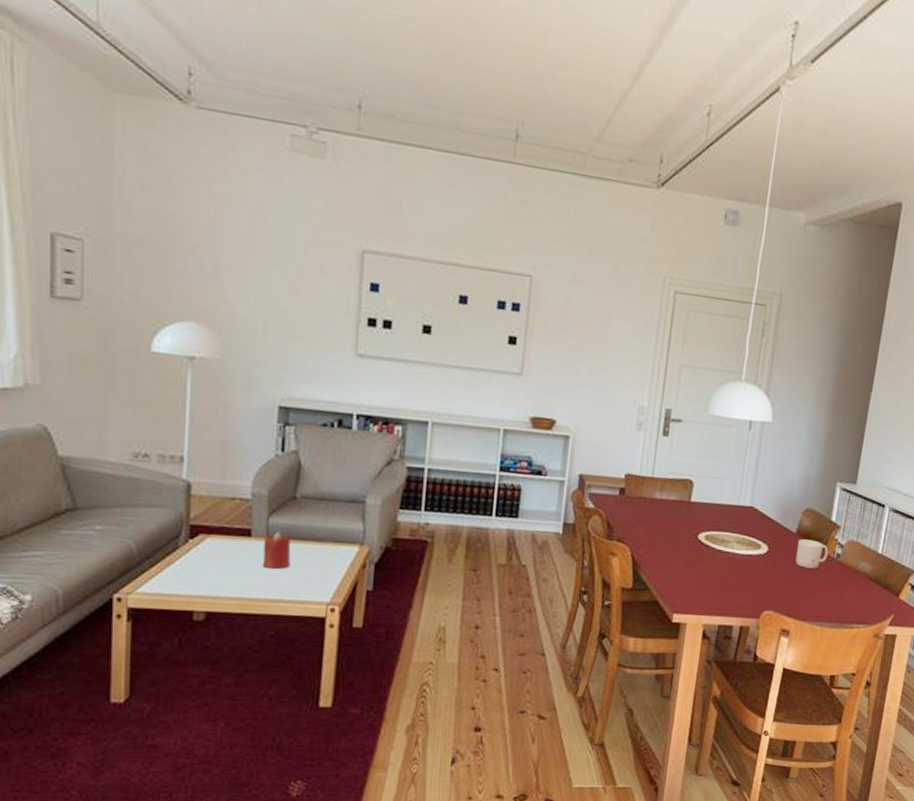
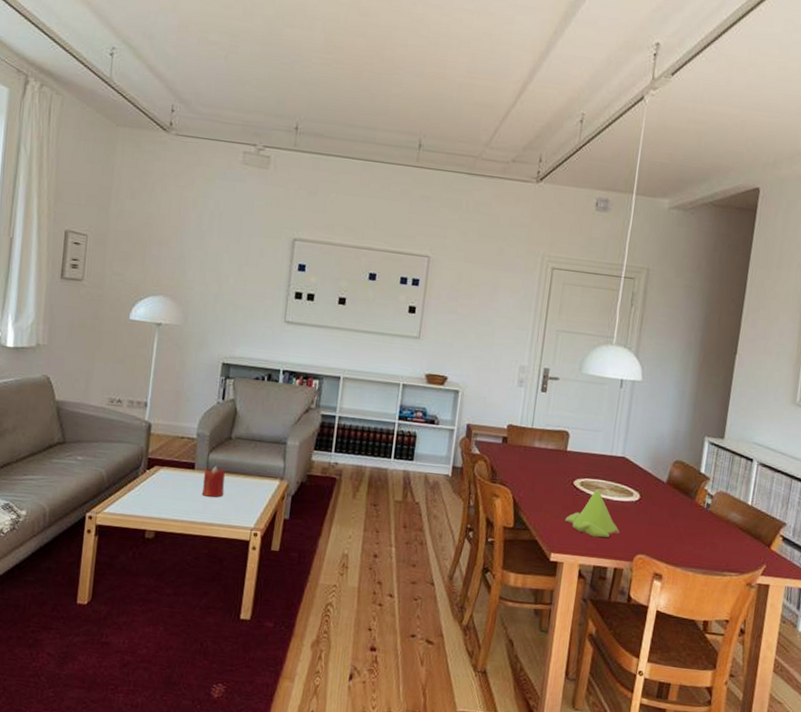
napkin: none [688,543,747,595] -> present [565,489,620,538]
mug: present [795,539,829,569] -> none [666,488,699,517]

